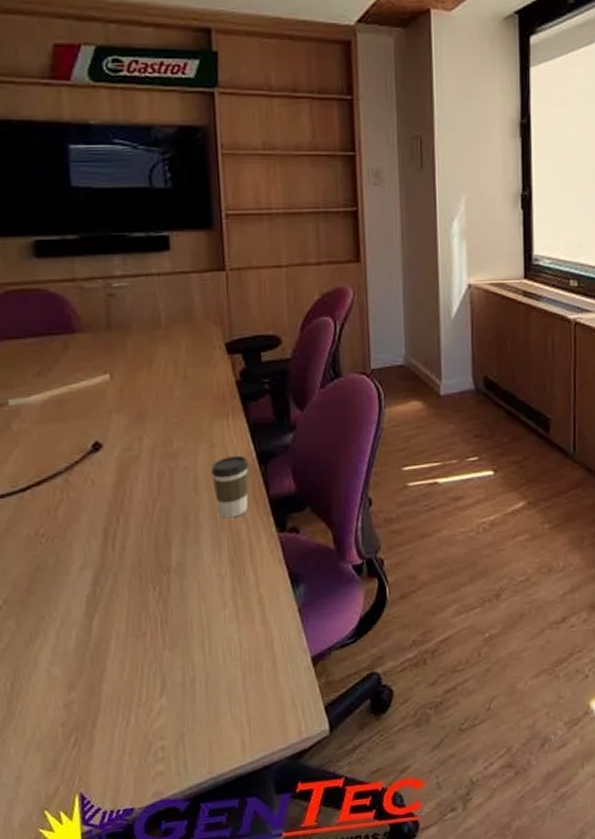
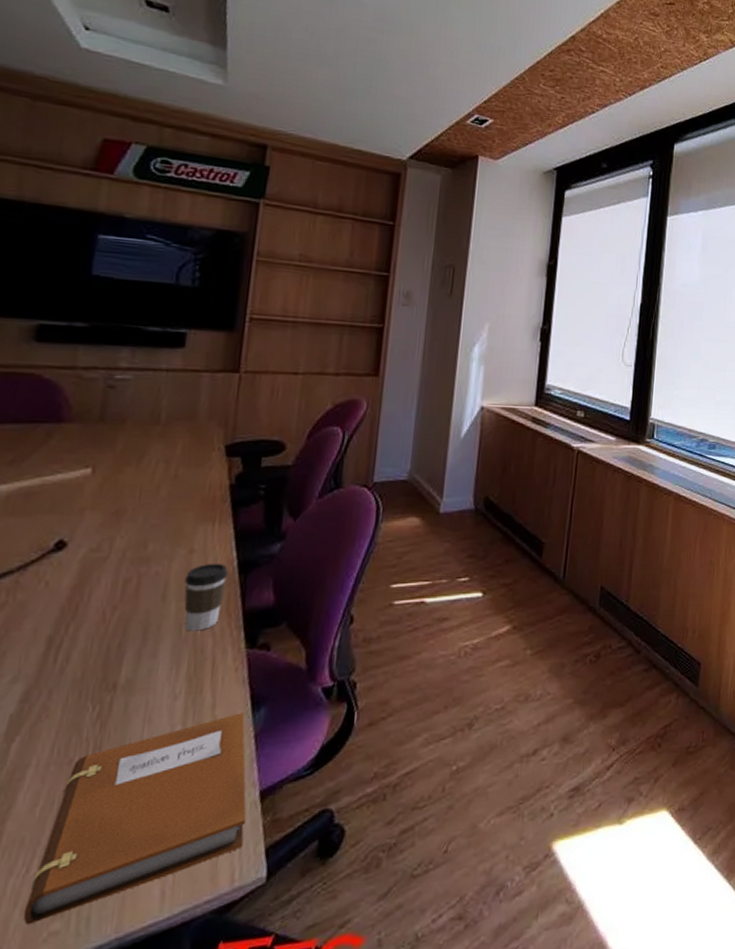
notebook: none [131,589,305,767] -> present [22,713,247,925]

